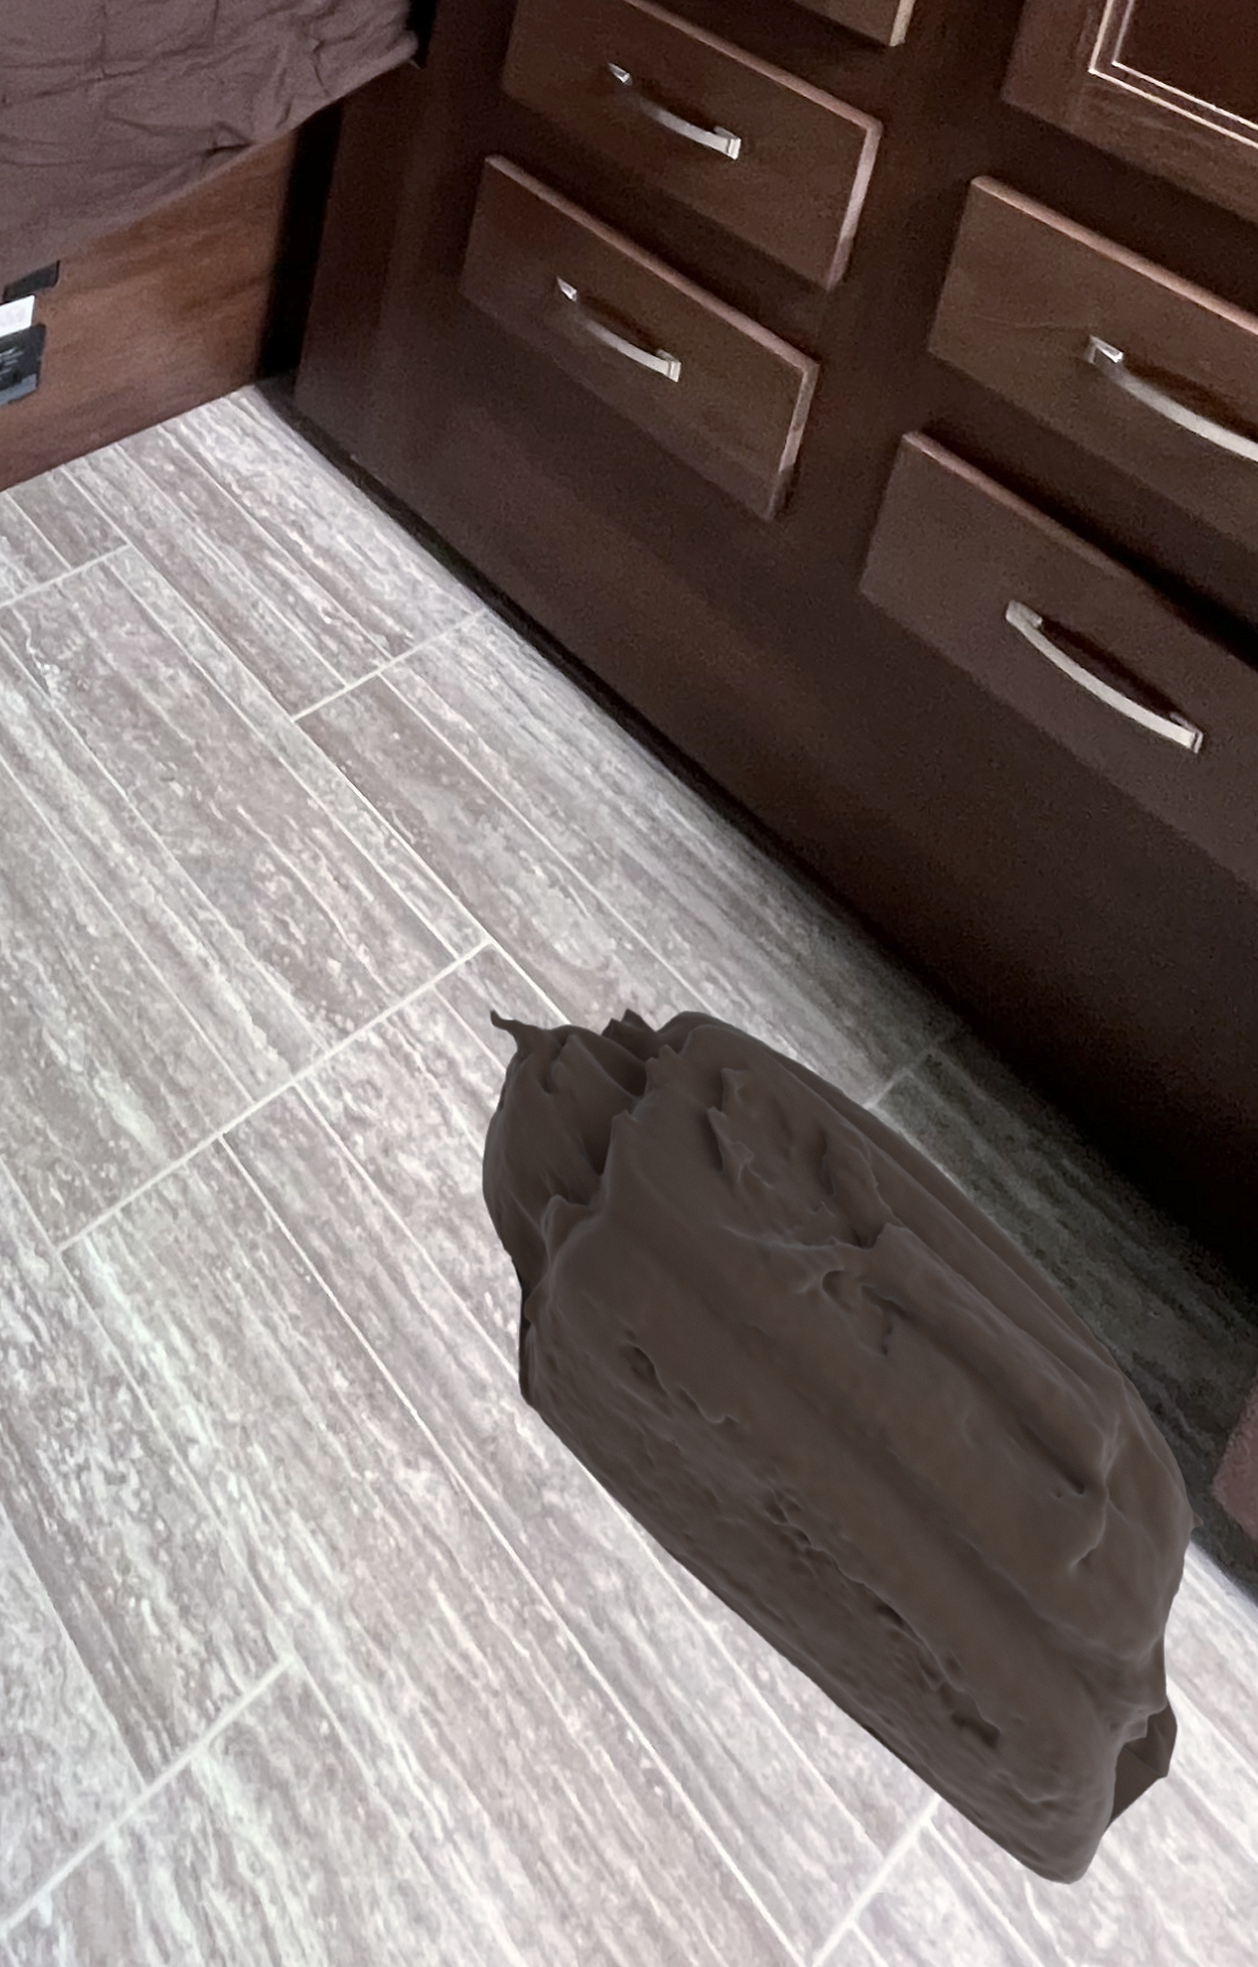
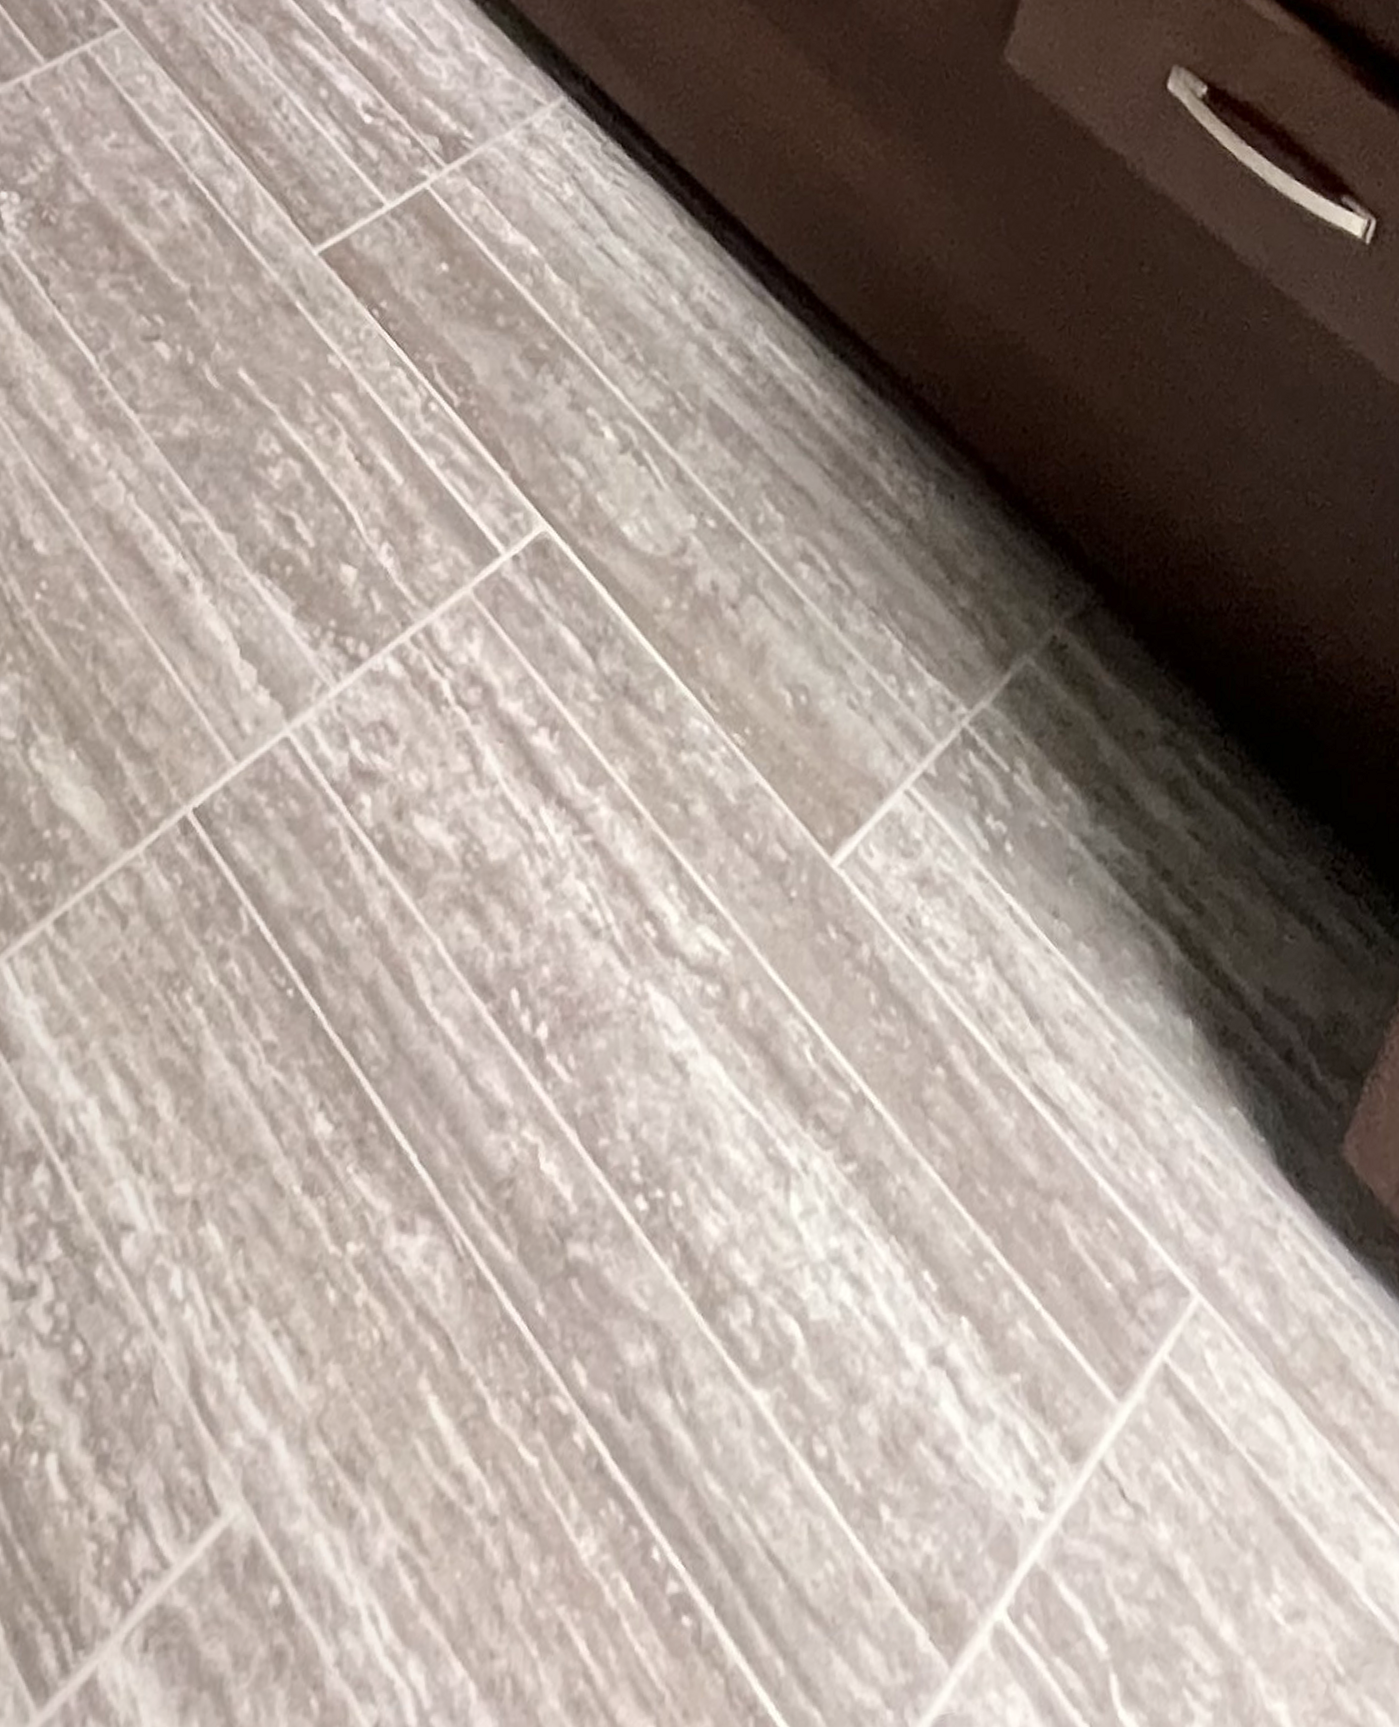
duffel bag: present [481,1008,1204,1886] -> none [515,600,1332,1672]

